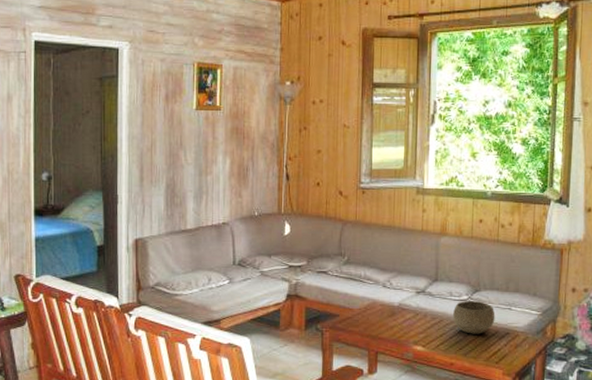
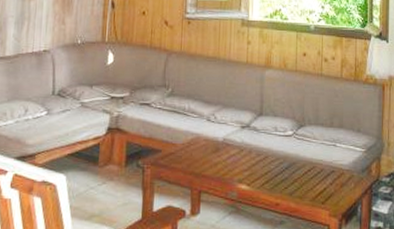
bowl: present [453,301,495,334] -> none [278,137,321,172]

